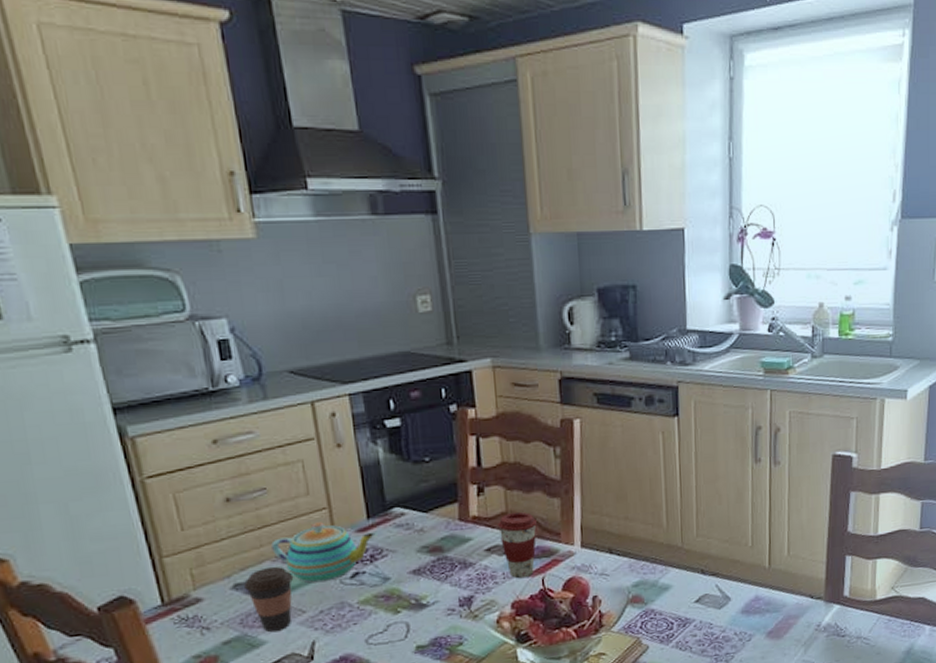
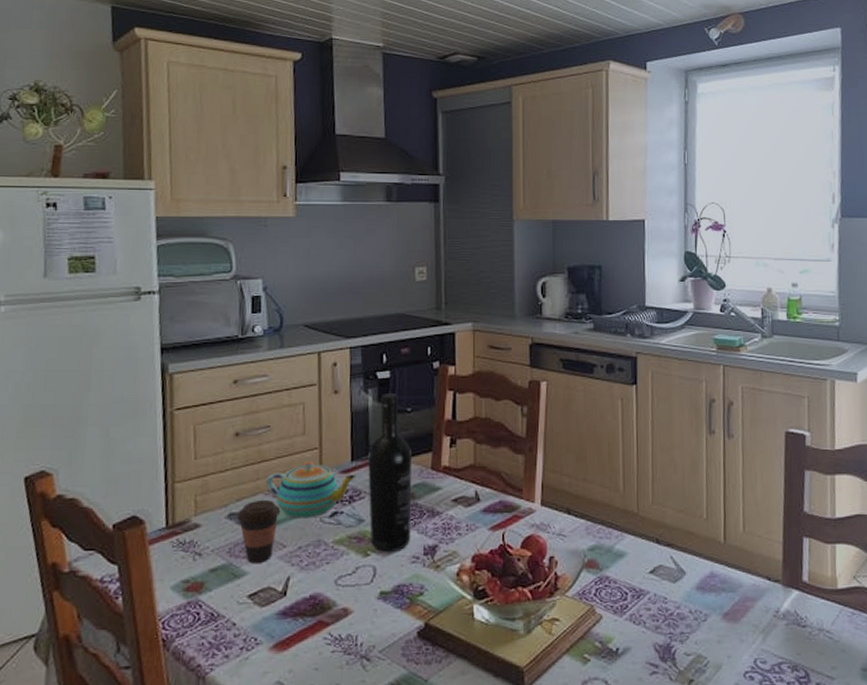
wine bottle: none [386,443,443,608] -> present [368,393,413,552]
coffee cup: present [498,512,537,579] -> none [466,466,501,532]

